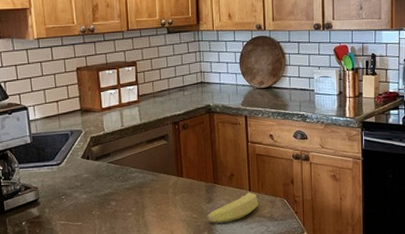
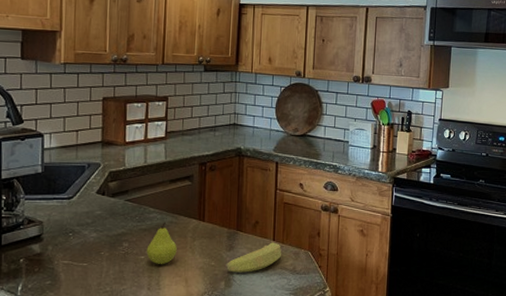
fruit: none [133,180,160,219] -> present [146,222,177,264]

